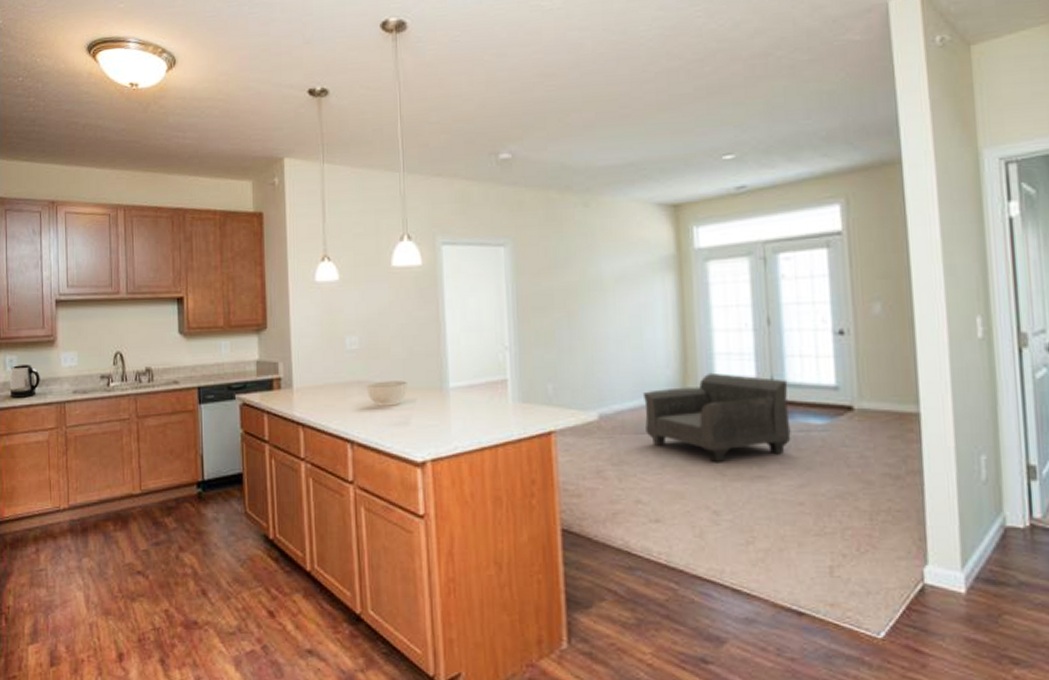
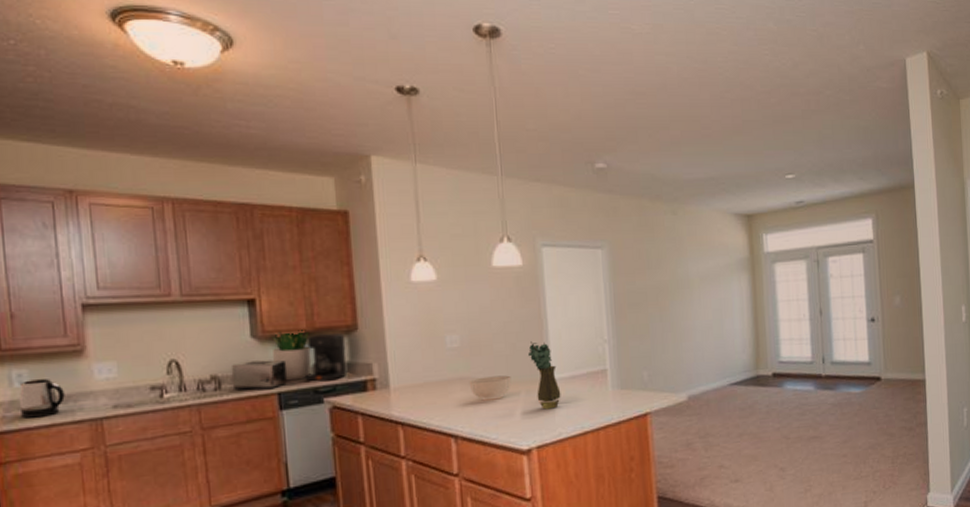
toaster: none [161,354,207,384] -> present [230,359,287,391]
planter: none [195,327,227,376] -> present [272,330,312,381]
coffee maker: none [220,331,257,378] -> present [304,333,348,382]
vase: none [425,346,458,420] -> present [528,342,561,410]
armchair: present [642,372,791,463] -> none [724,355,838,430]

